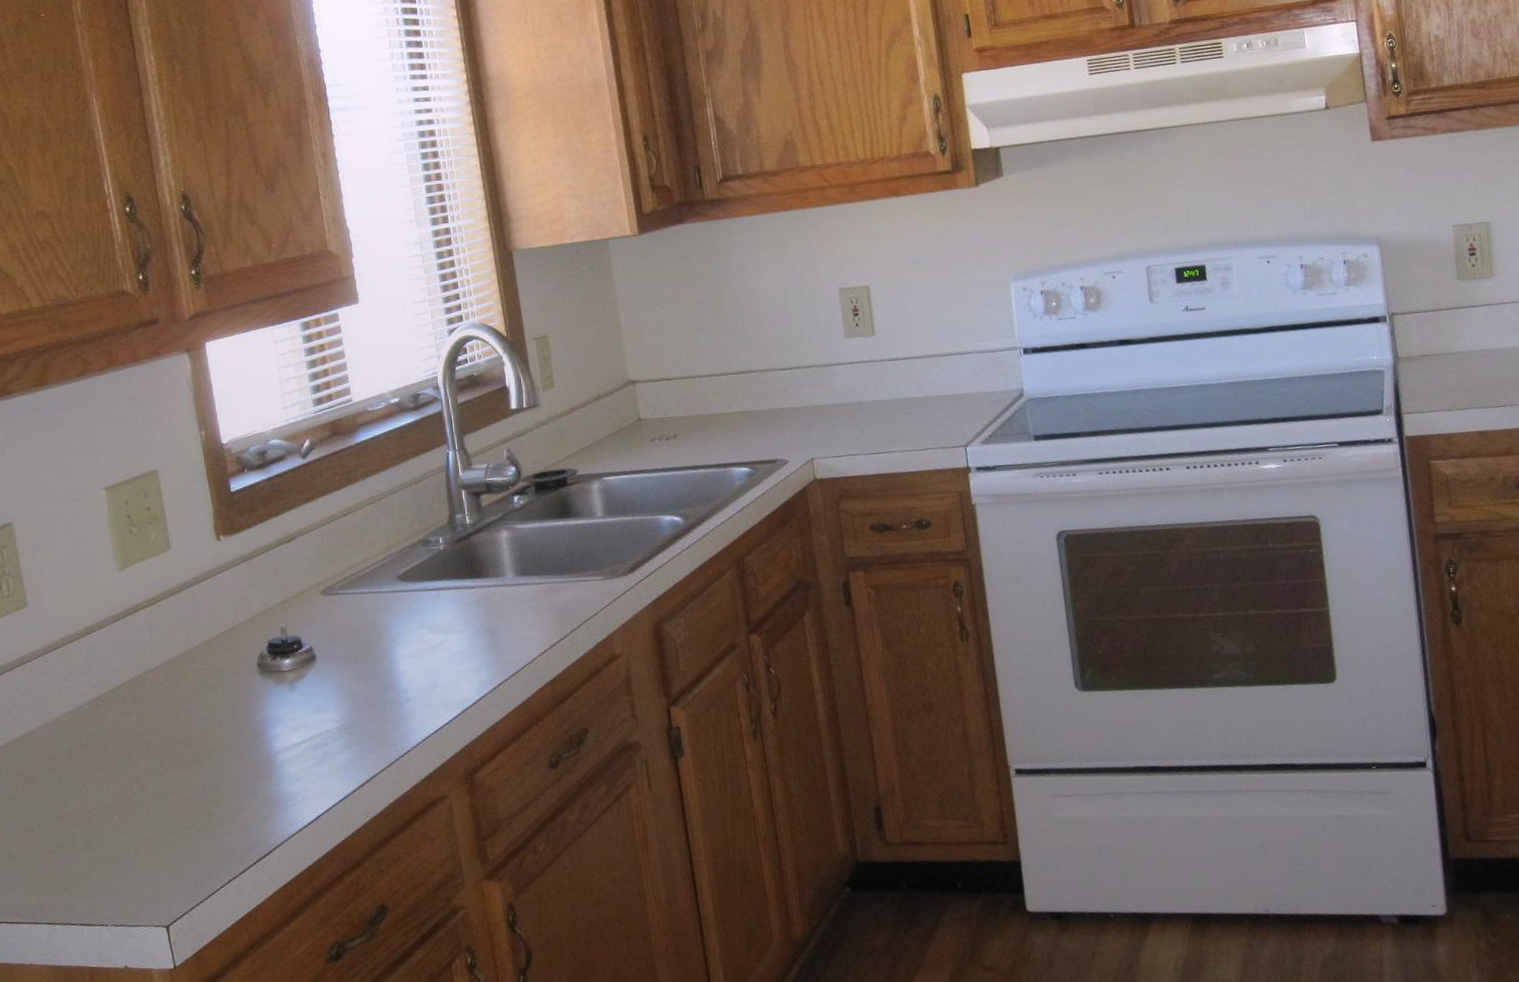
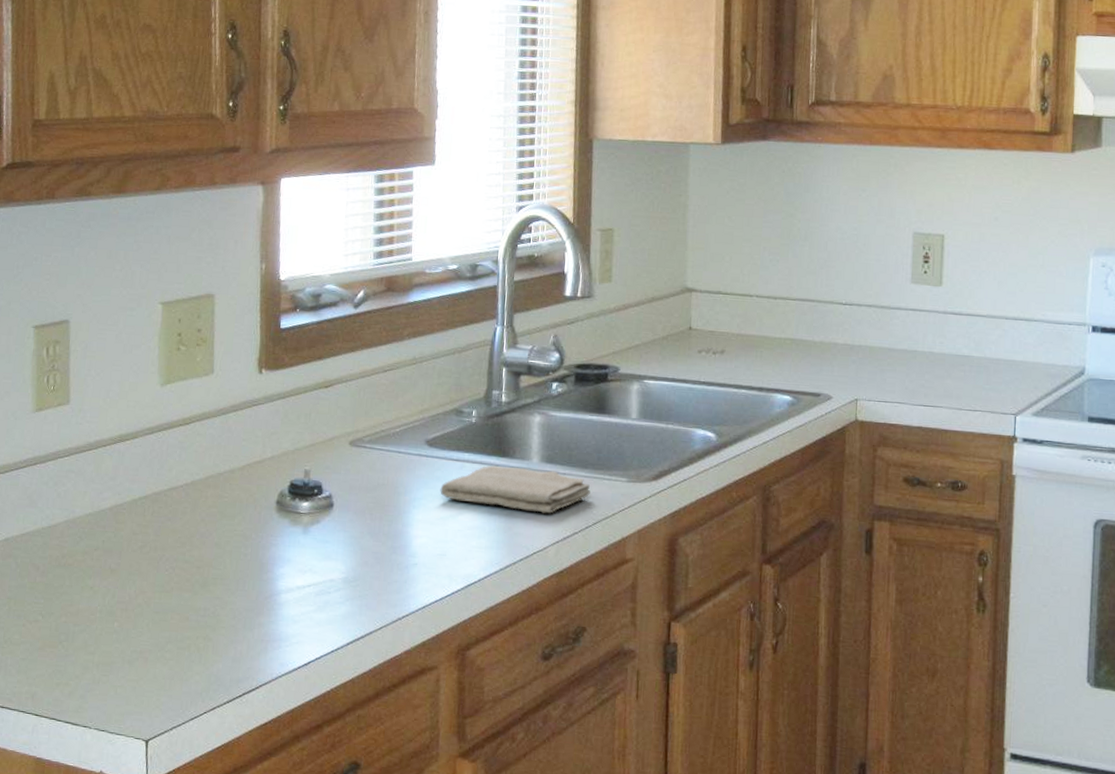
washcloth: none [420,582,570,630] -> present [440,465,591,514]

